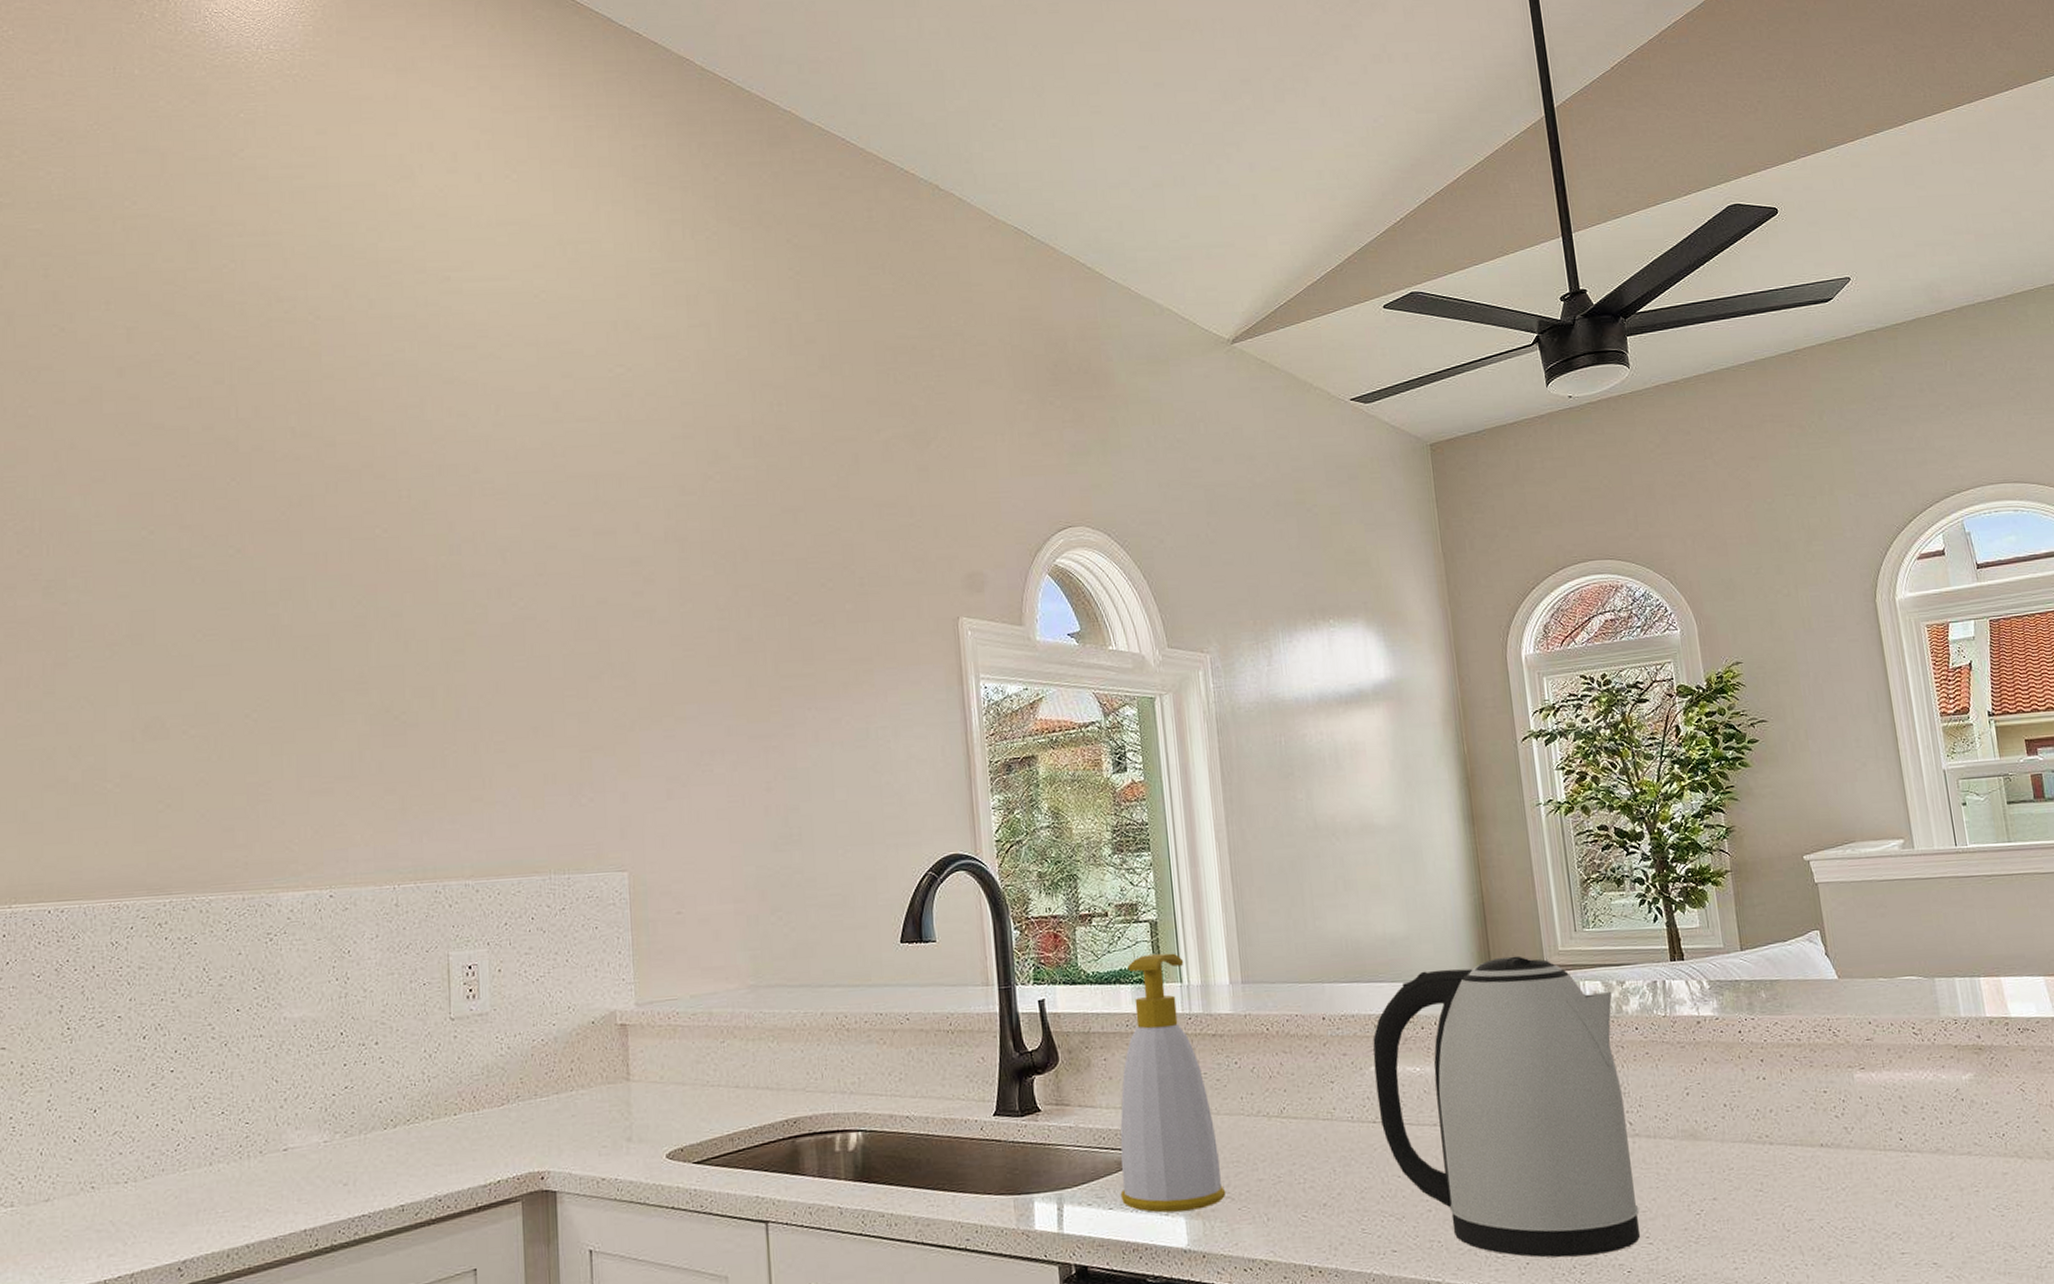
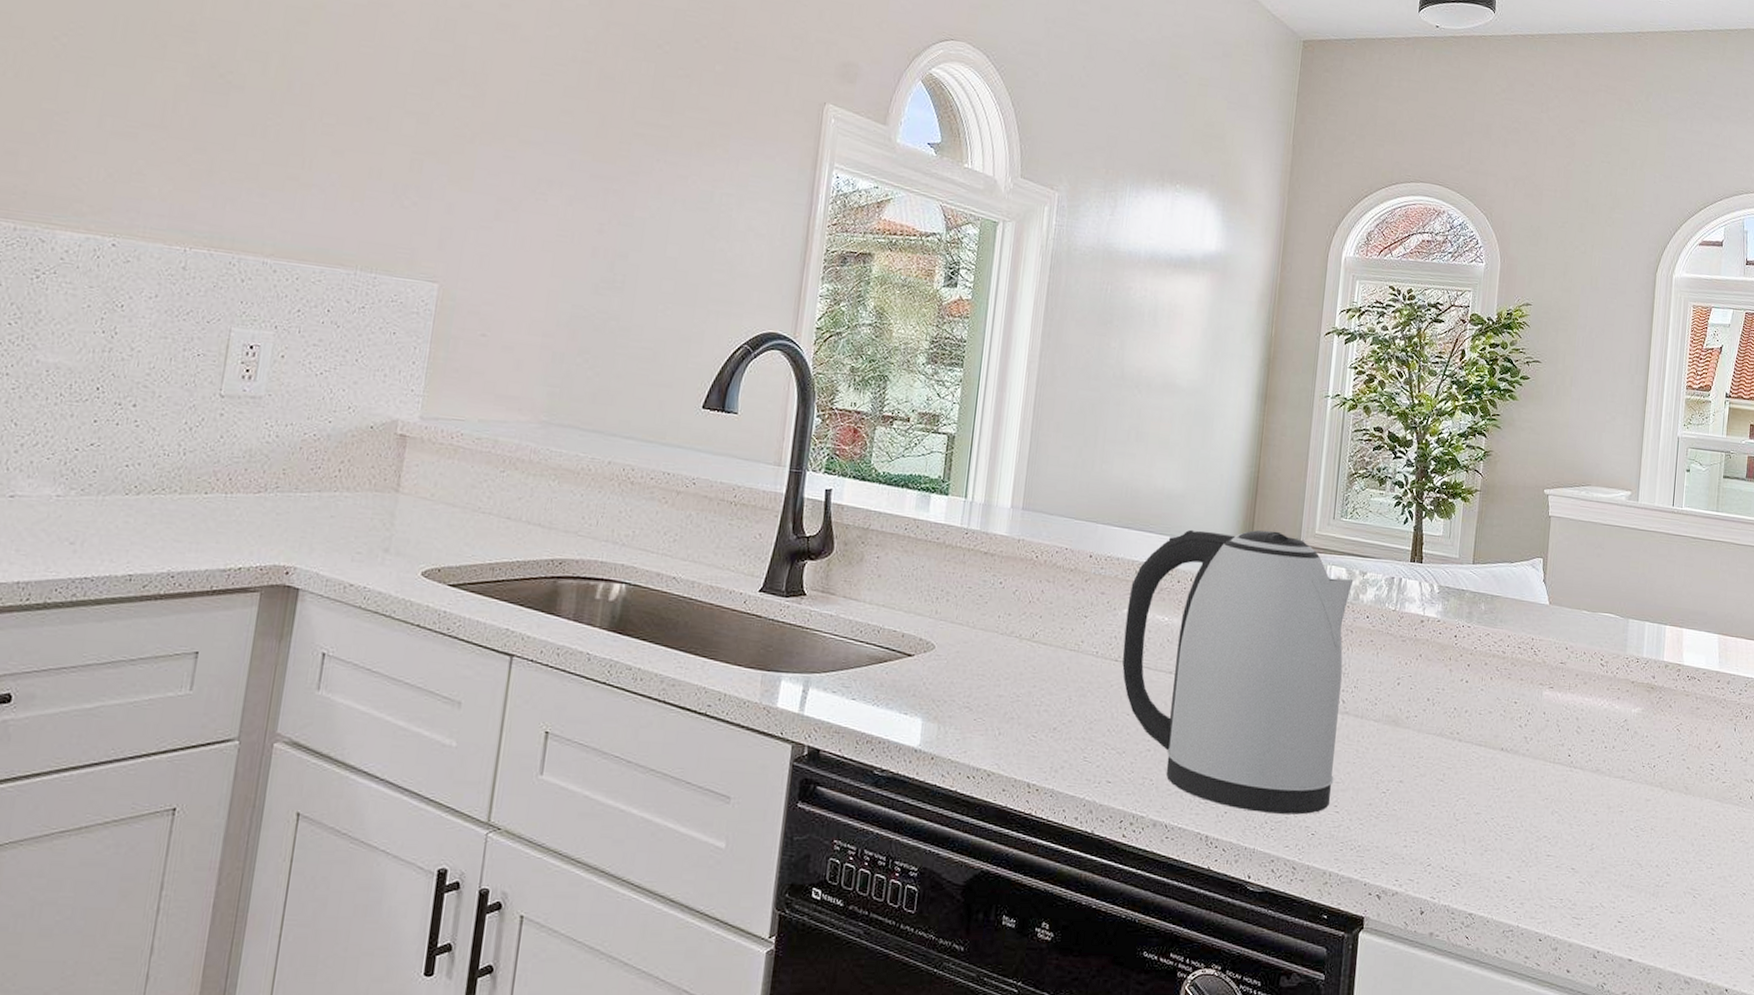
soap bottle: present [1120,953,1226,1213] -> none [865,465,973,714]

